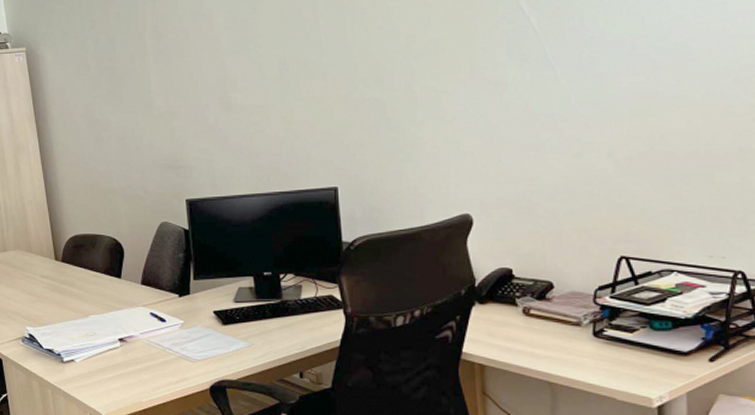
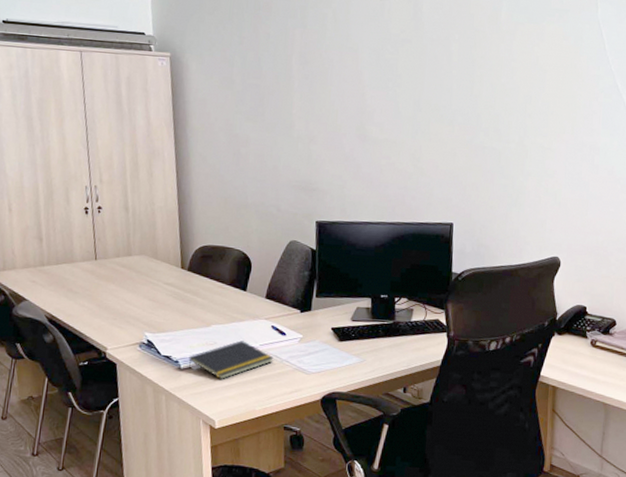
notepad: none [70,330,156,371] -> present [188,340,274,379]

